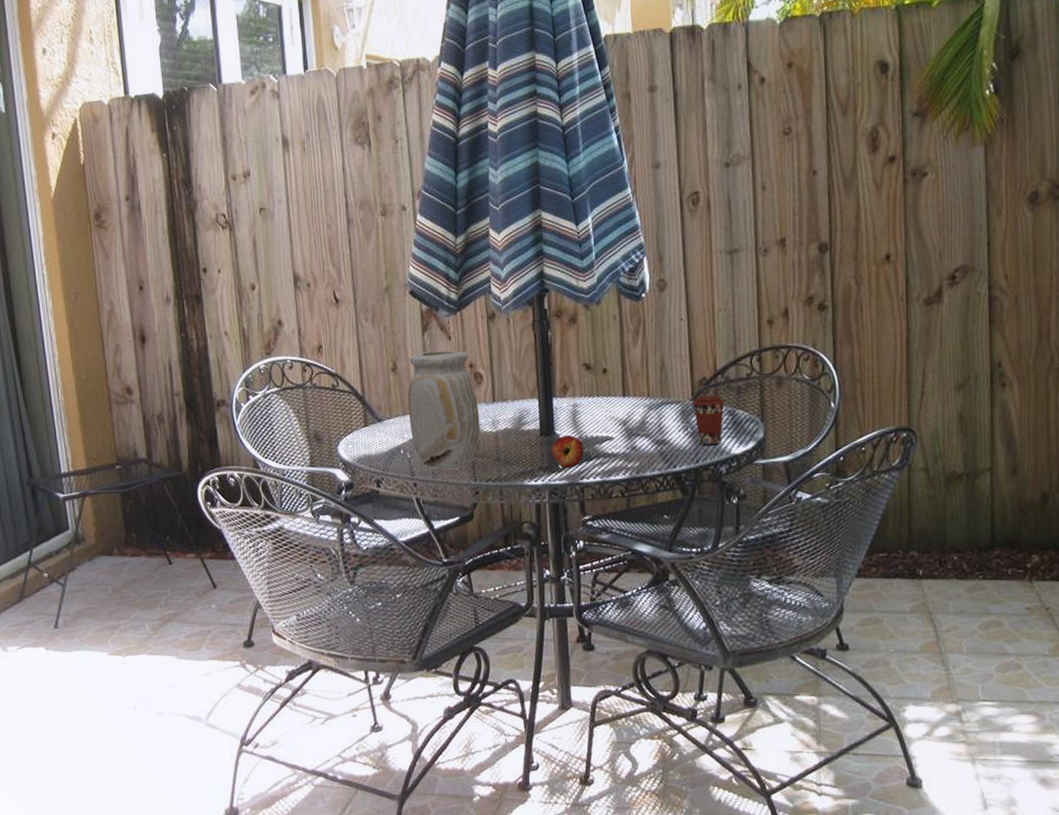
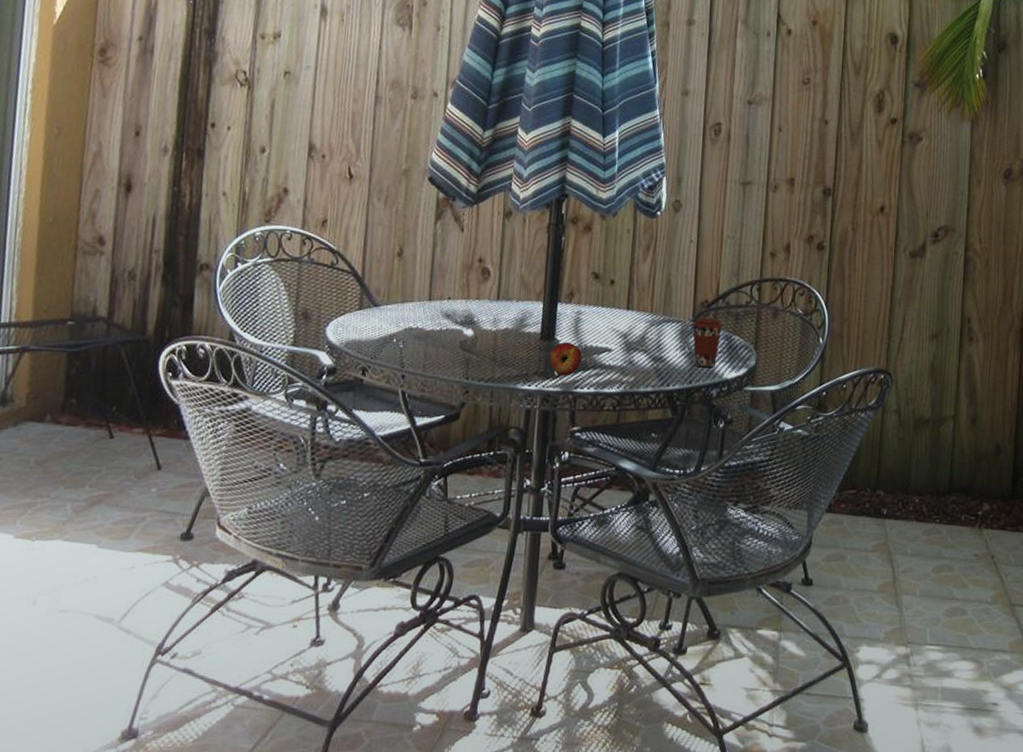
vase: present [407,350,480,470] -> none [407,240,482,365]

